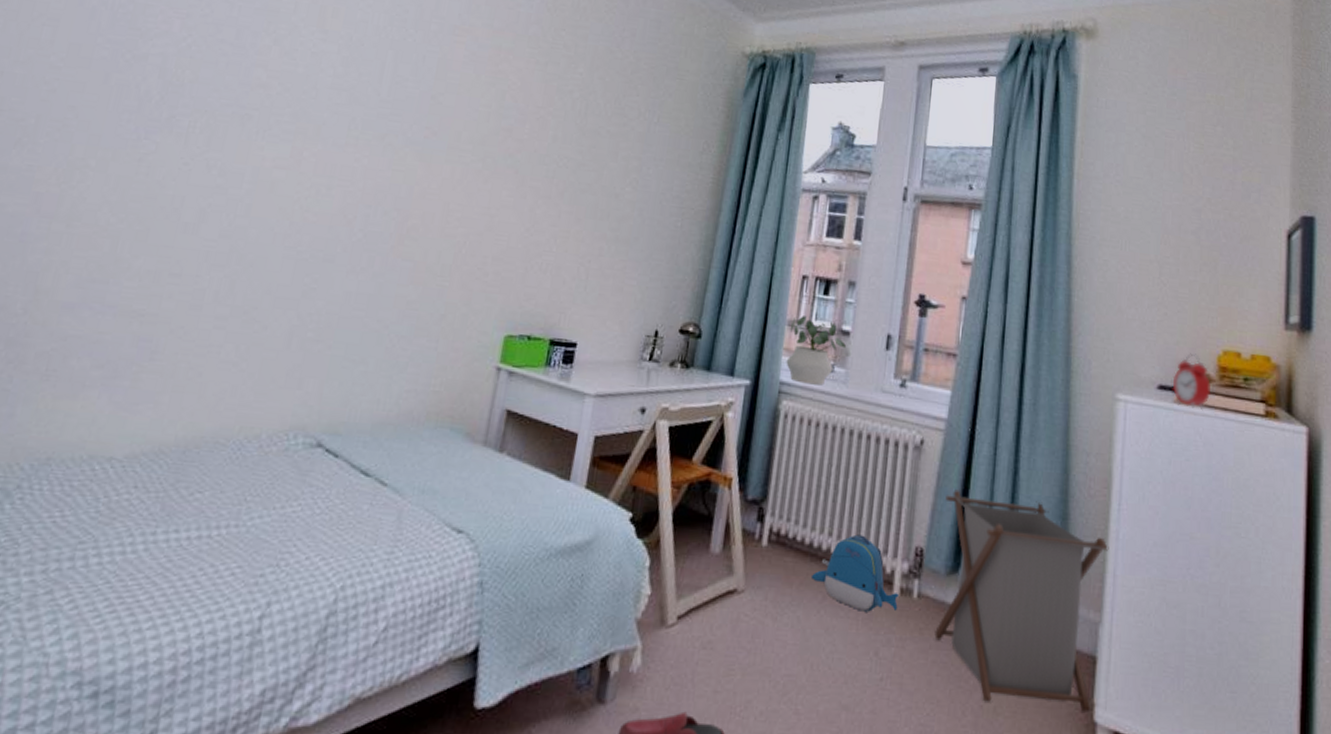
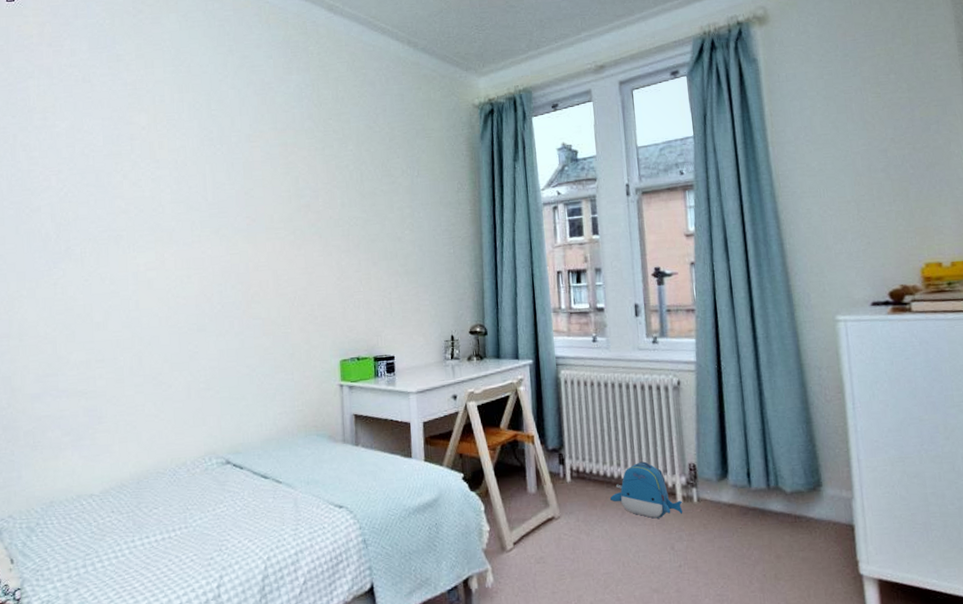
potted plant: present [786,316,847,386] -> none [556,302,604,355]
laundry basket: present [934,489,1109,712] -> none [706,412,855,572]
alarm clock: present [1172,353,1211,411] -> none [883,271,920,317]

